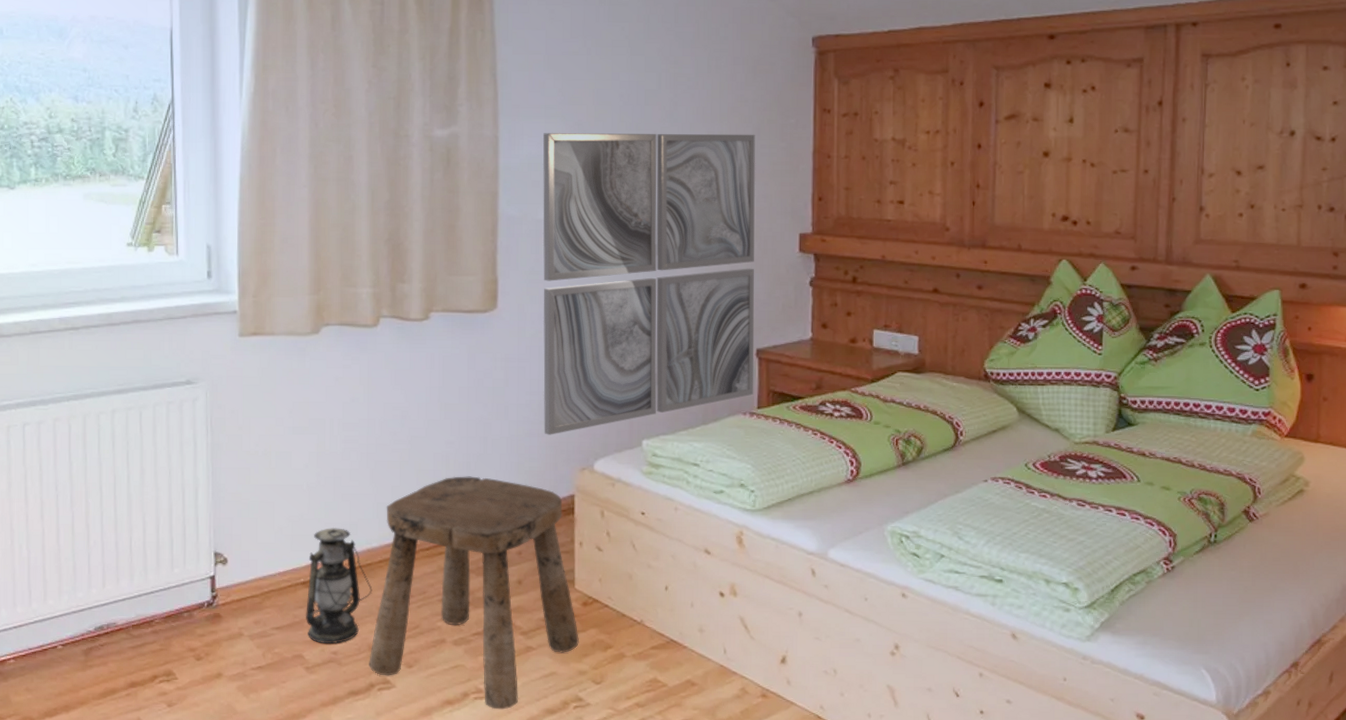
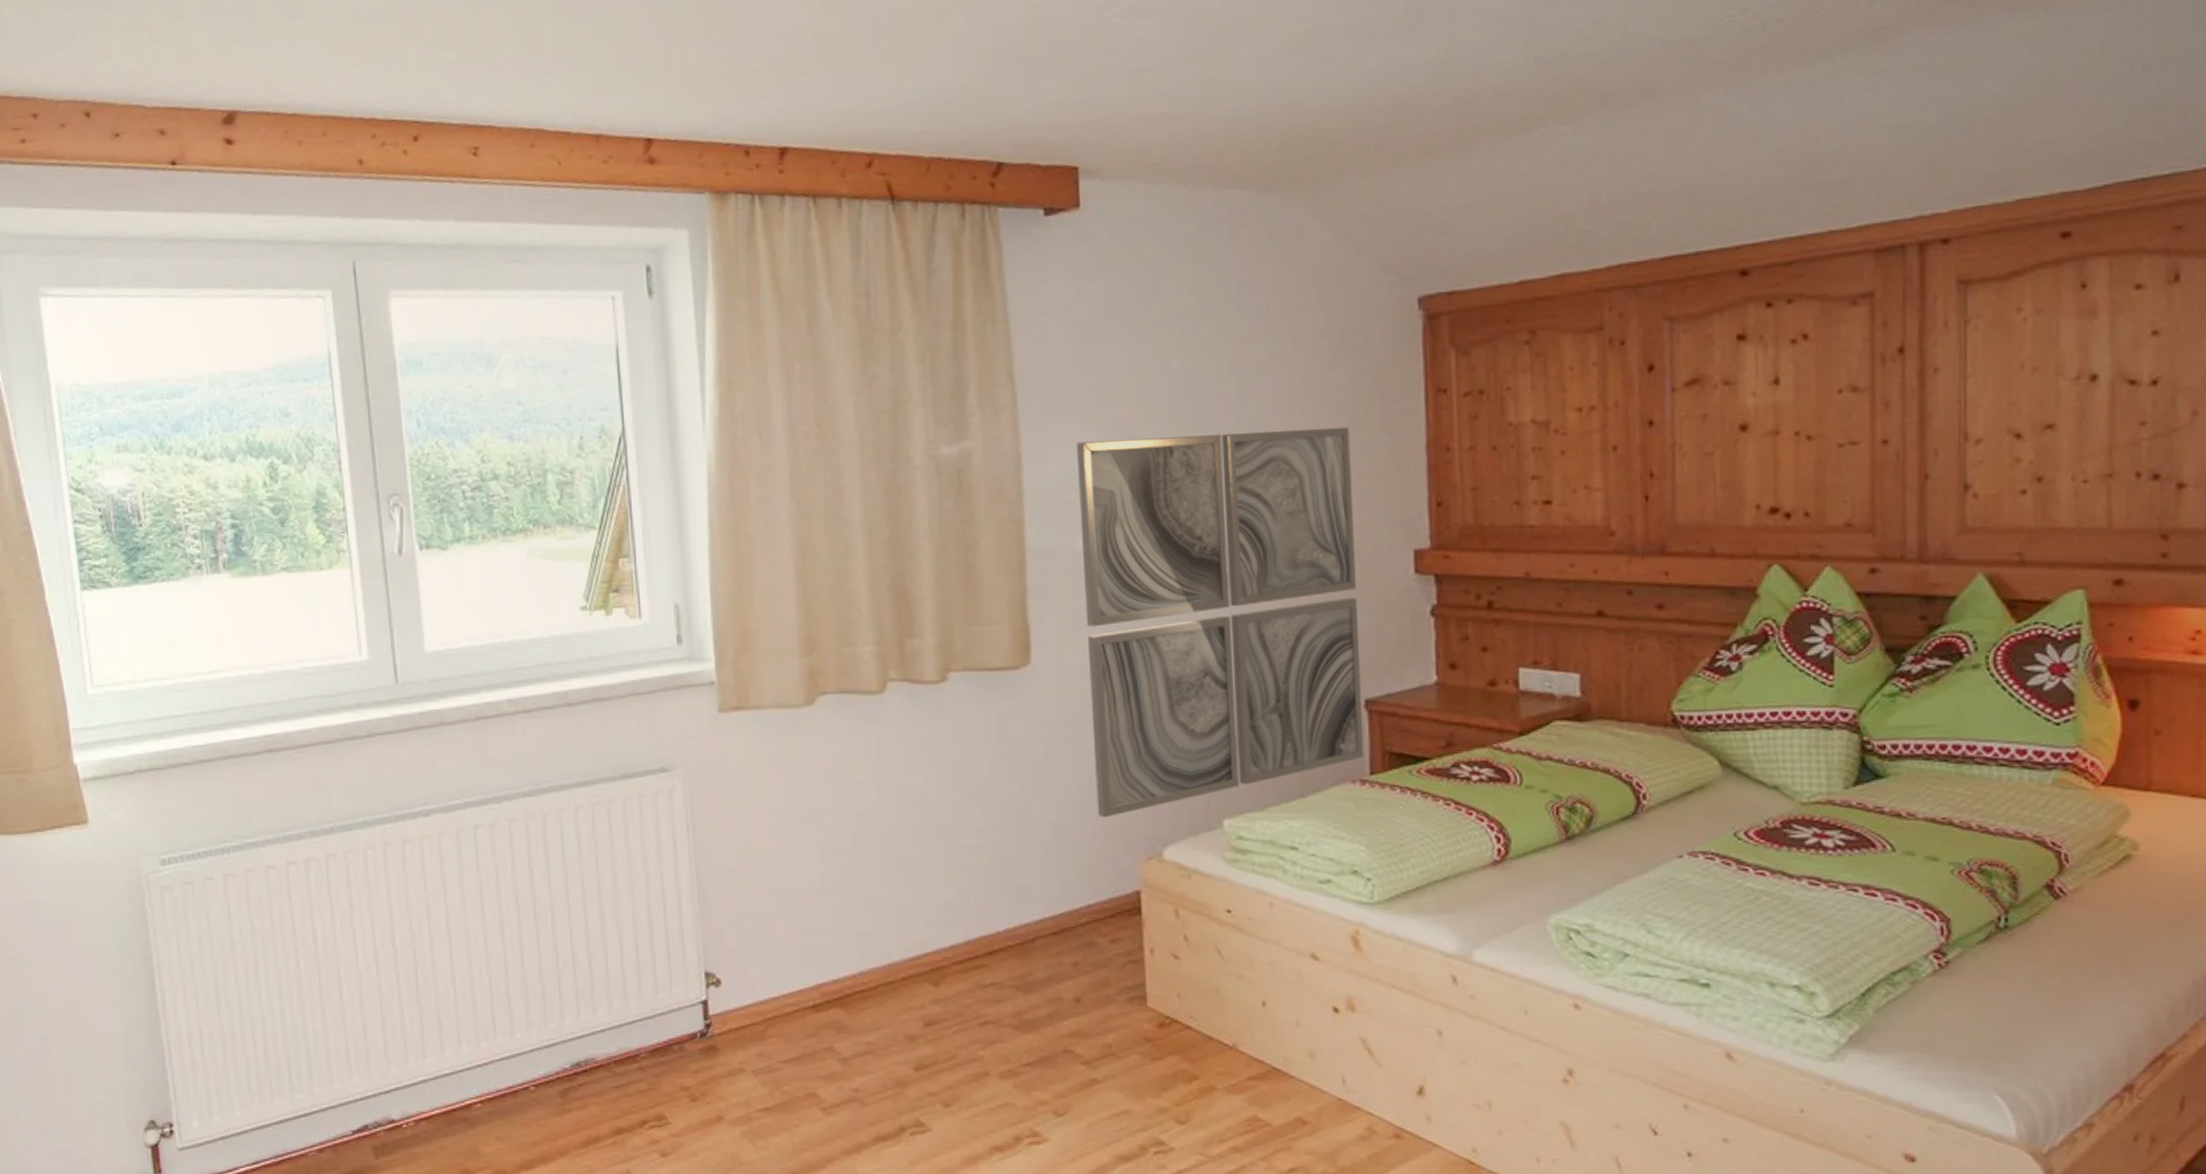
lantern: present [305,528,373,644] -> none [817,939,897,1080]
stool: present [369,476,579,710] -> none [897,871,1156,1157]

